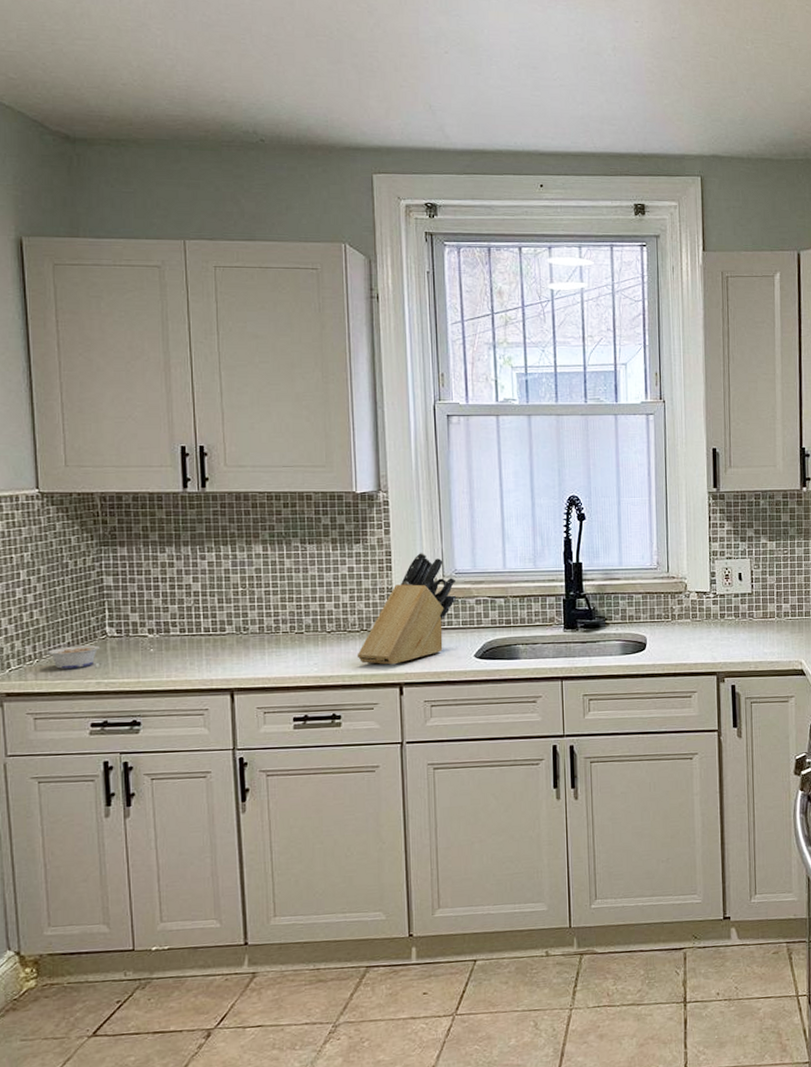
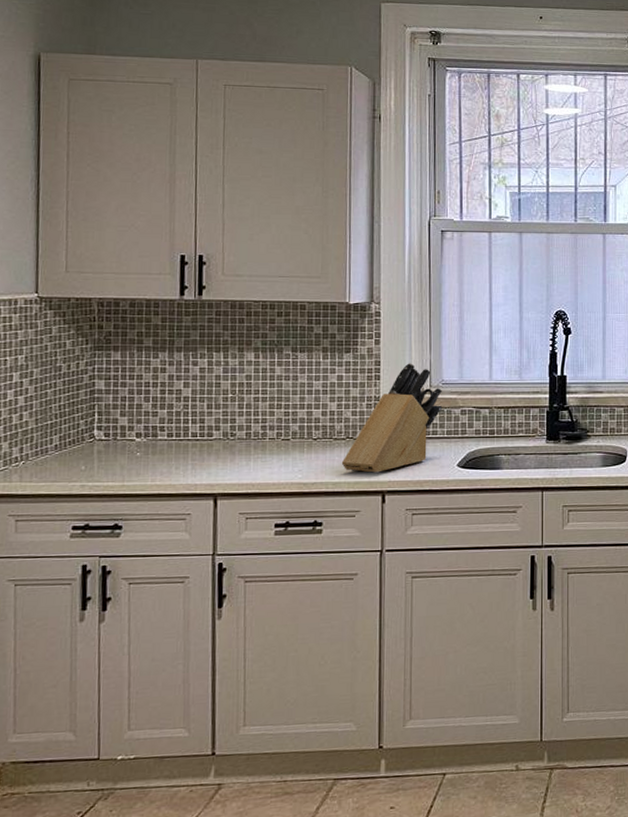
legume: present [39,645,99,669] -> none [26,448,86,471]

